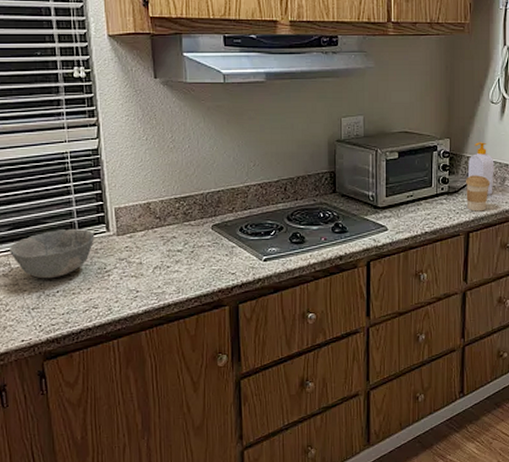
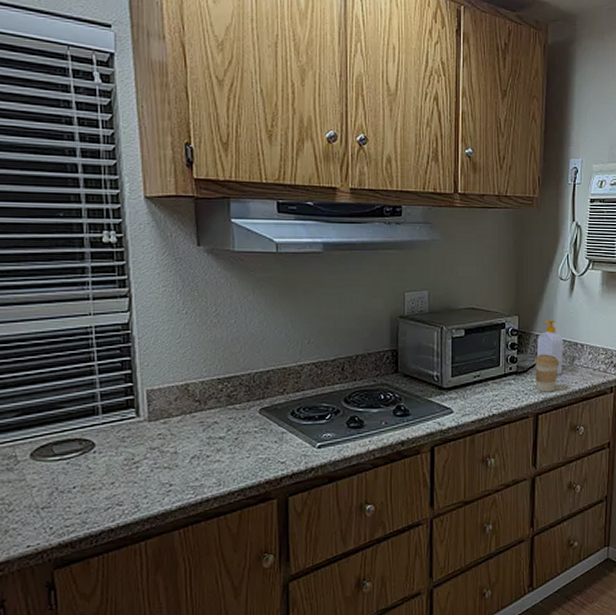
bowl: present [10,228,95,279] -> none [16,413,122,473]

